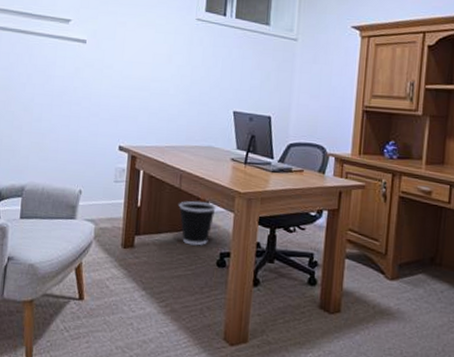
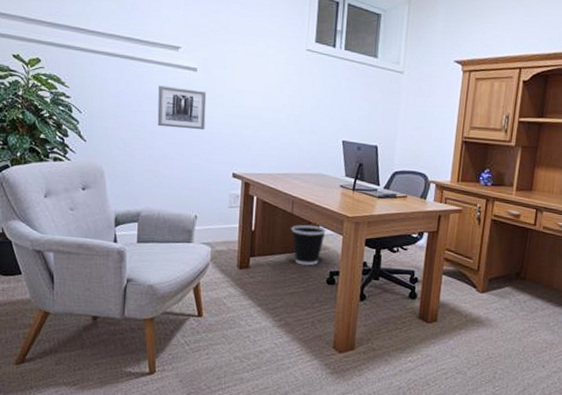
wall art: none [45,58,95,102] -> present [157,85,207,131]

